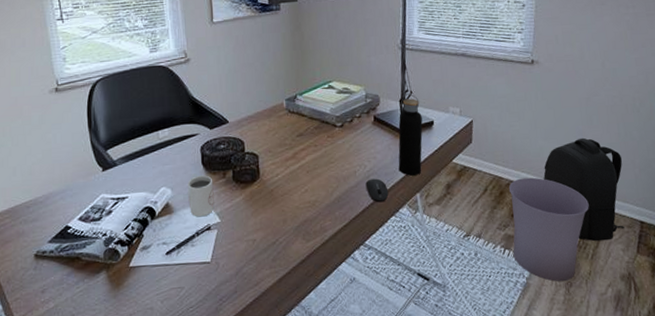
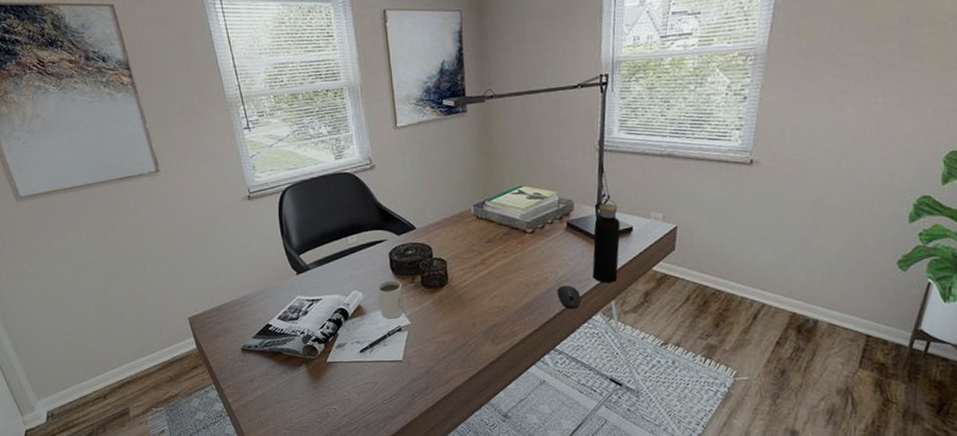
waste bin: present [508,177,589,282] -> none [714,286,806,392]
backpack: present [543,137,625,242] -> none [755,245,851,354]

